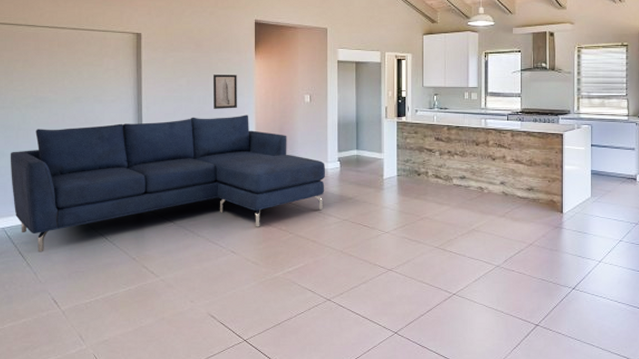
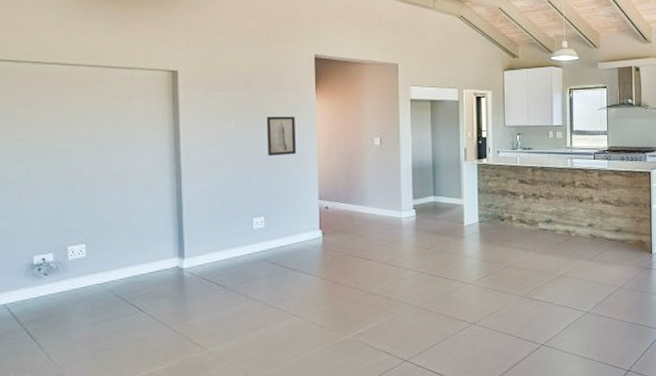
sofa: present [10,115,325,252] -> none [11,161,399,331]

